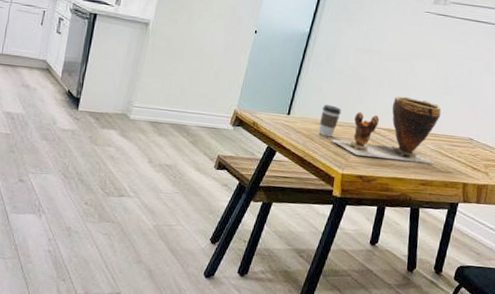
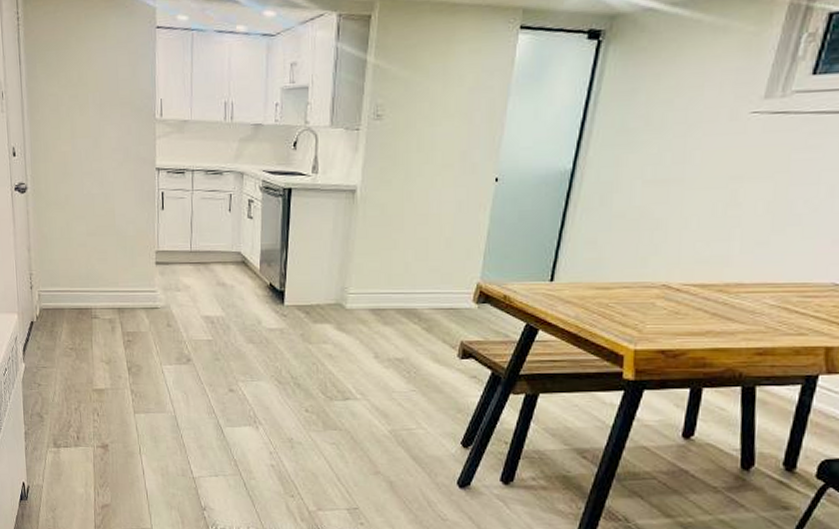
coffee cup: present [318,104,341,137] -> none [595,262,628,304]
clay pot: present [331,96,442,164] -> none [615,237,785,325]

